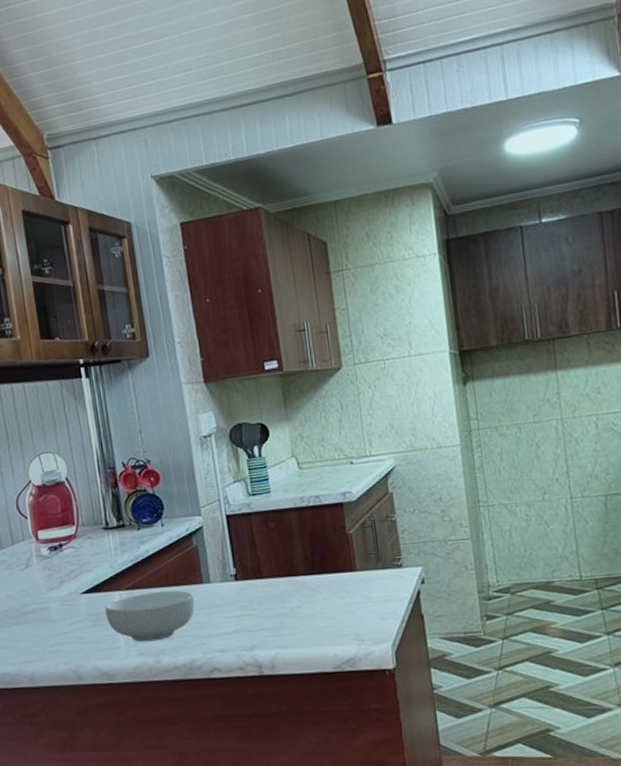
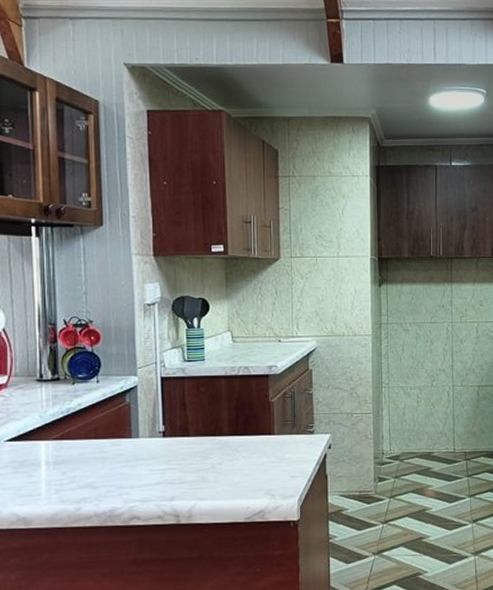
cereal bowl: present [105,590,195,642] -> none [29,443,121,490]

